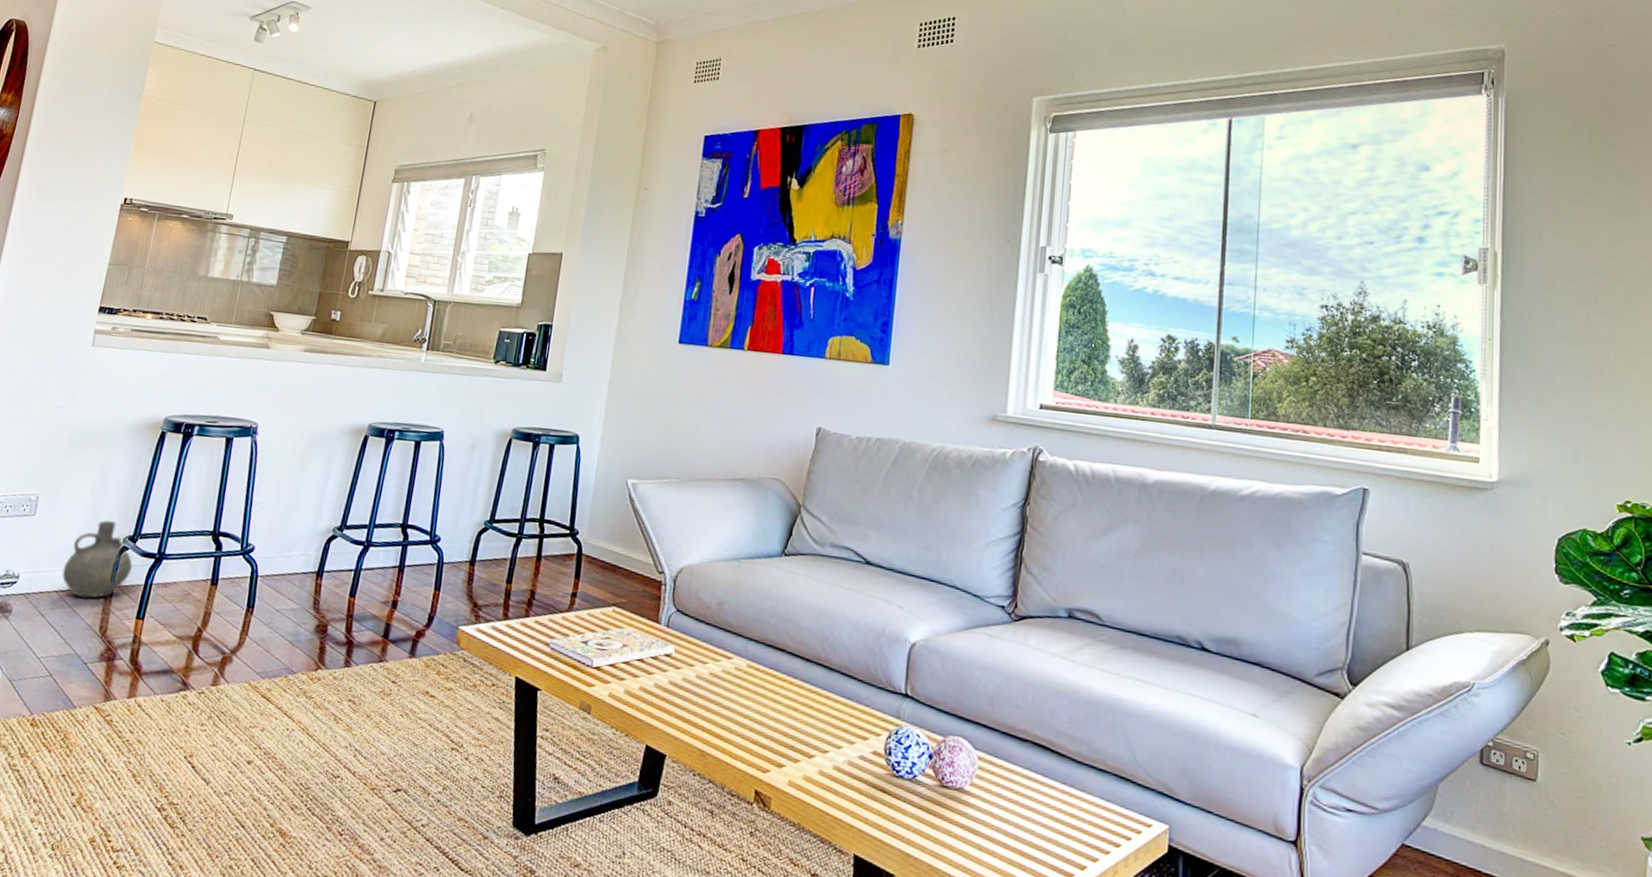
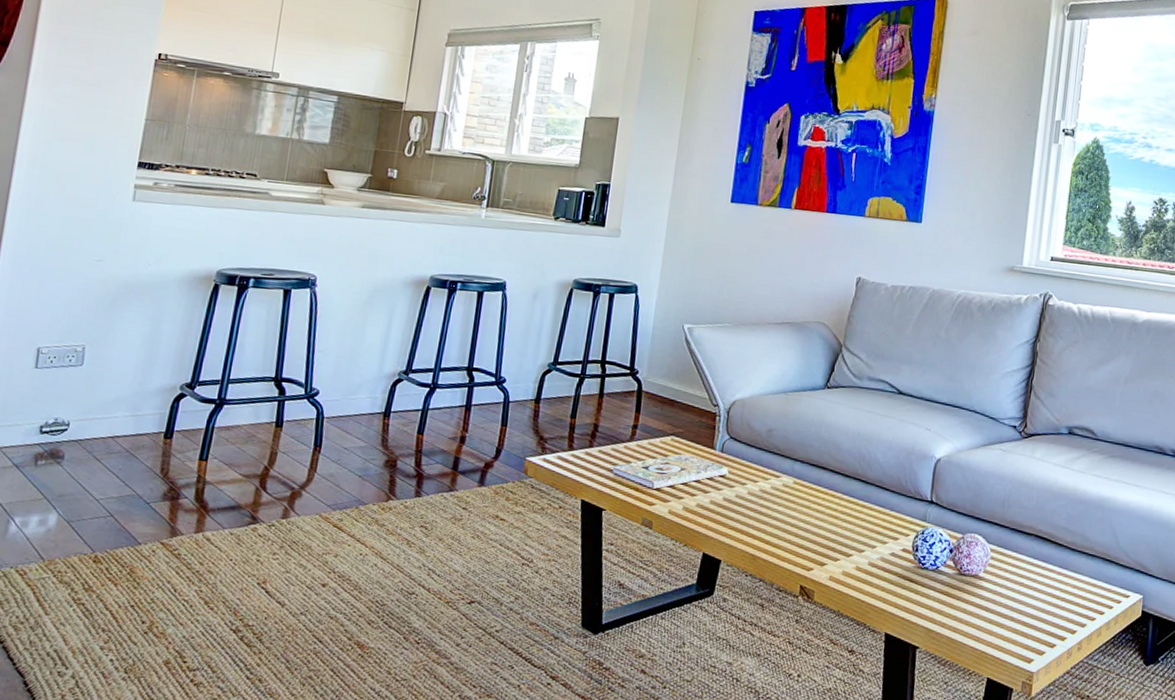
ceramic jug: present [61,520,133,598] -> none [116,369,192,443]

